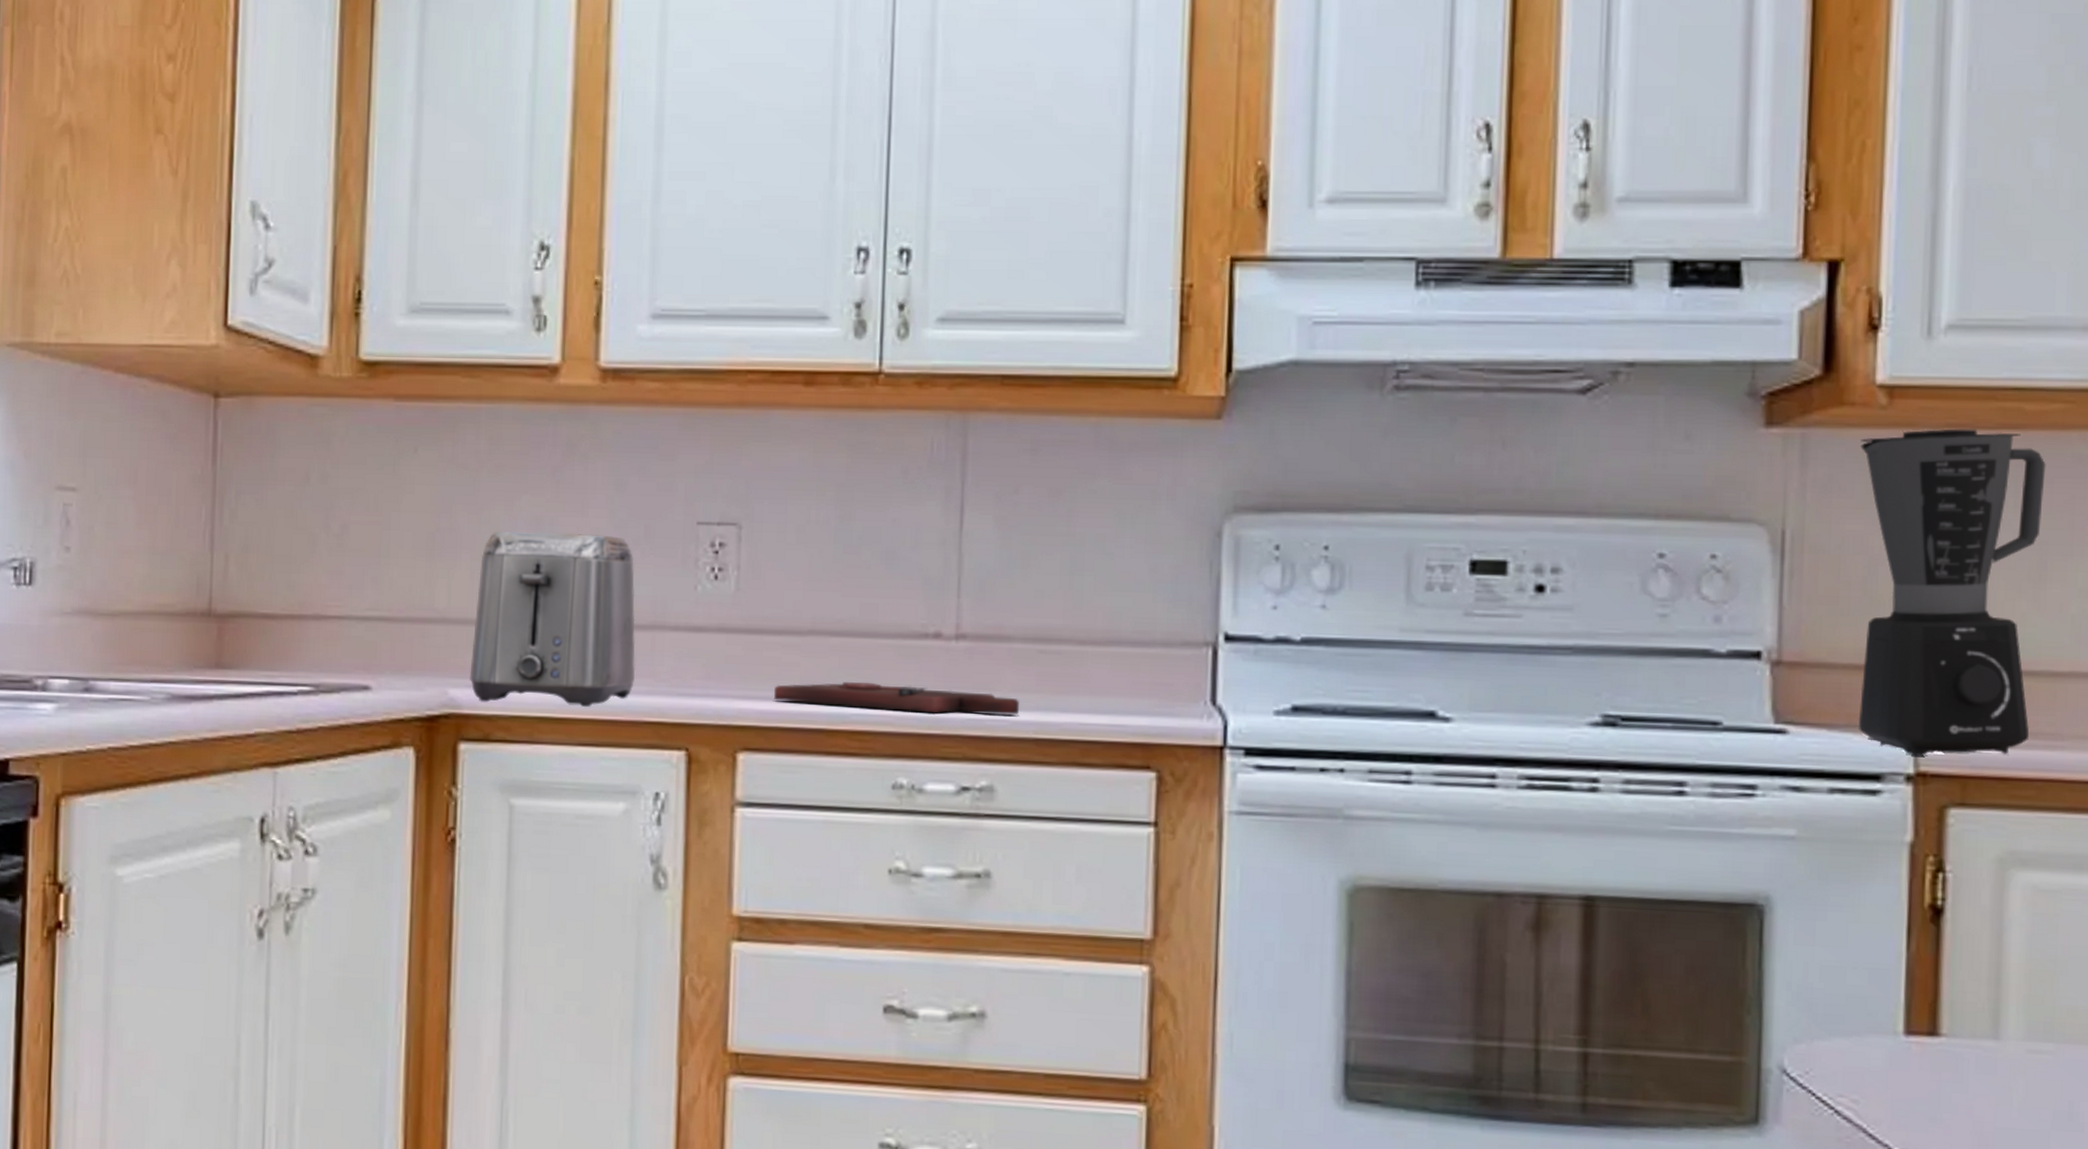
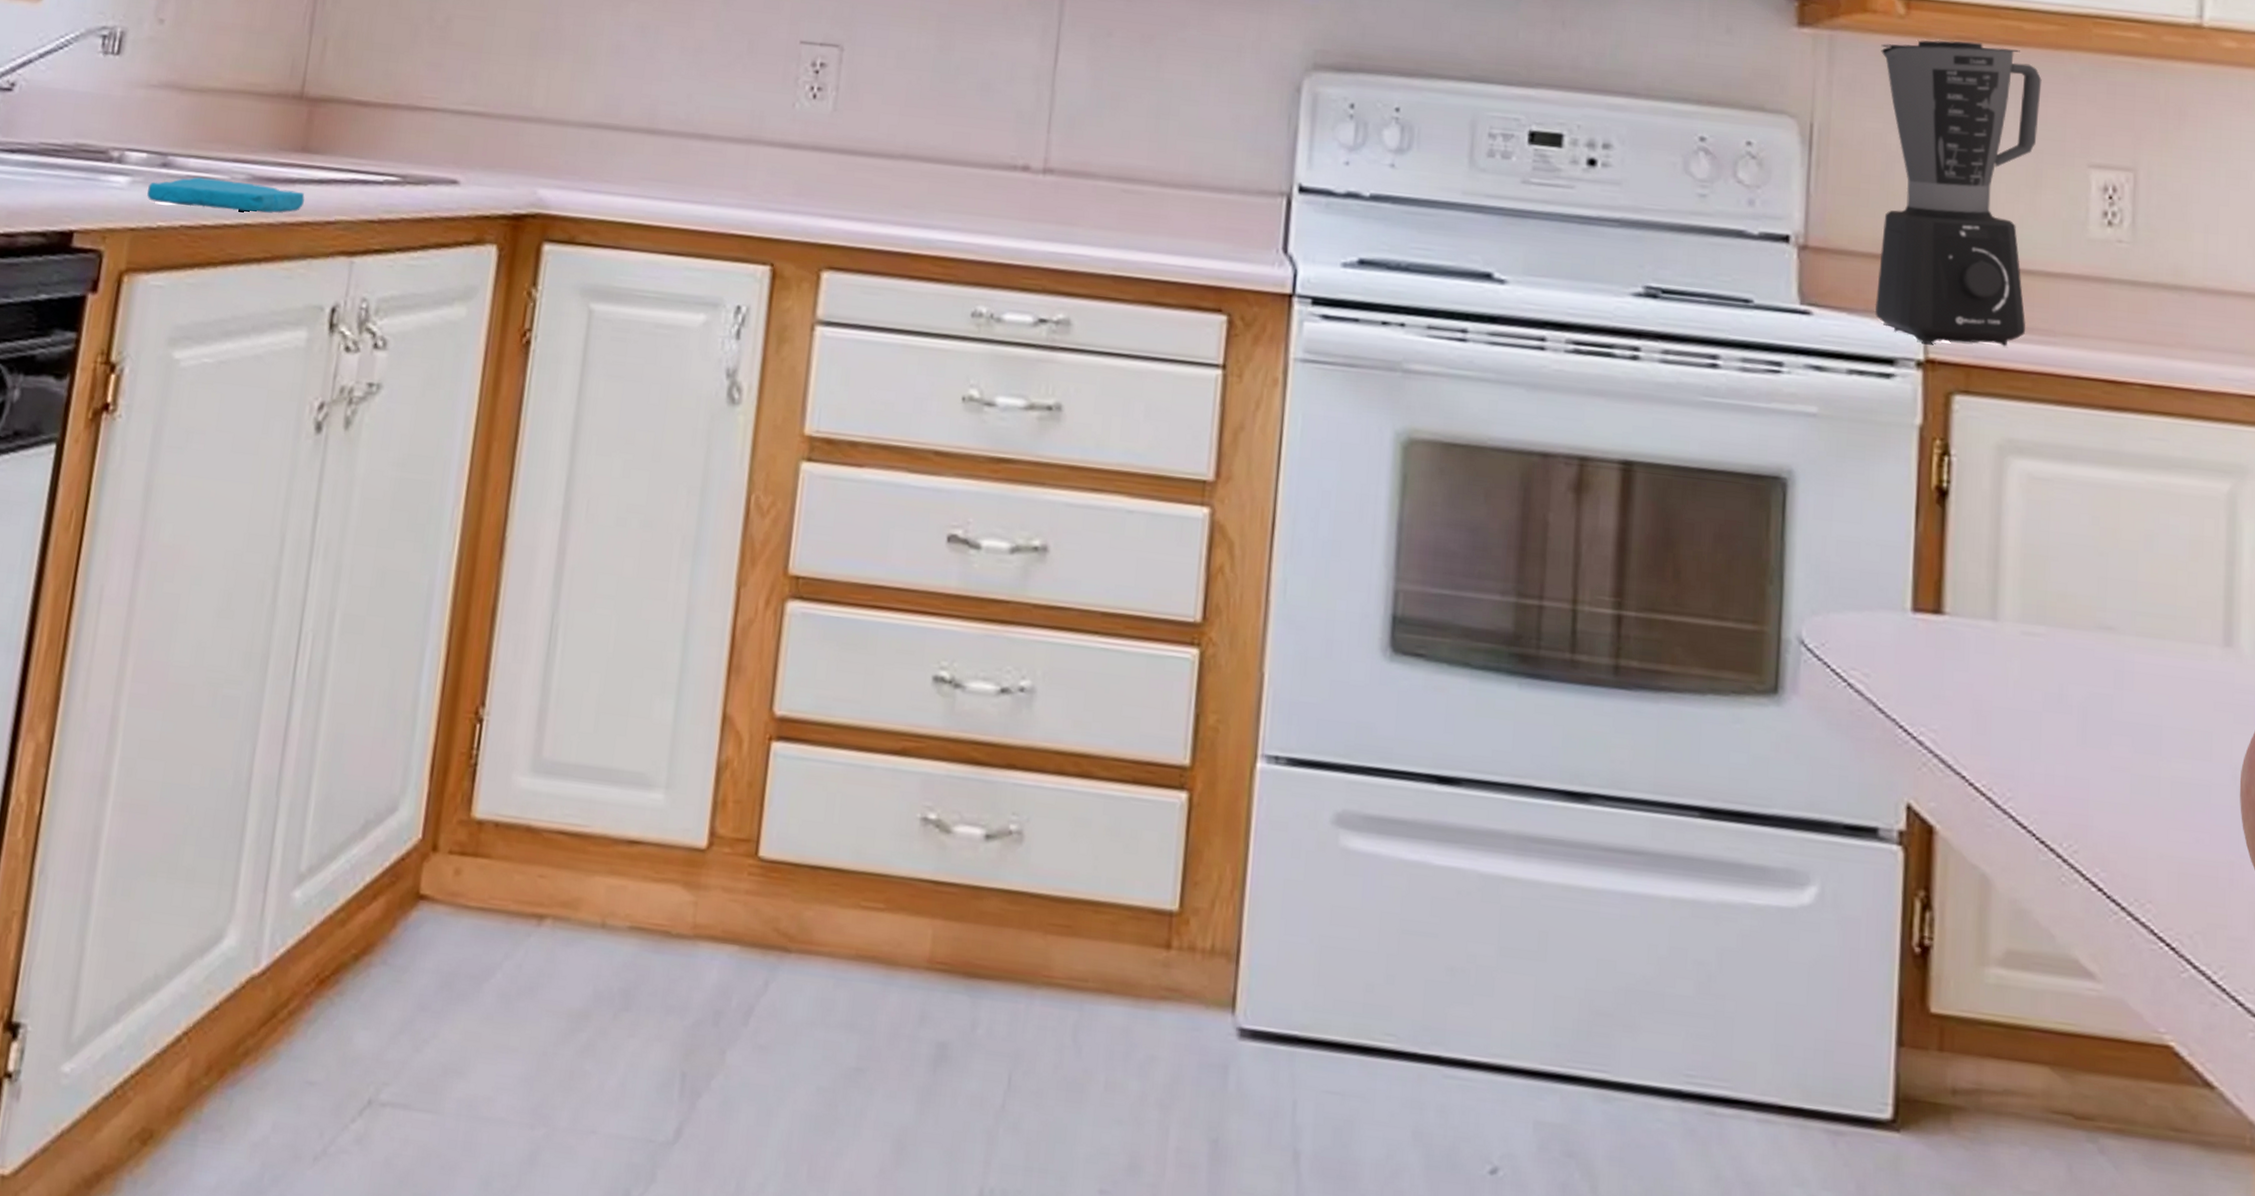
sponge: none [74,699,223,731] -> present [147,177,305,214]
toaster: present [469,531,636,708] -> none [560,36,735,217]
cutting board: present [774,682,1019,716] -> none [862,205,1100,252]

